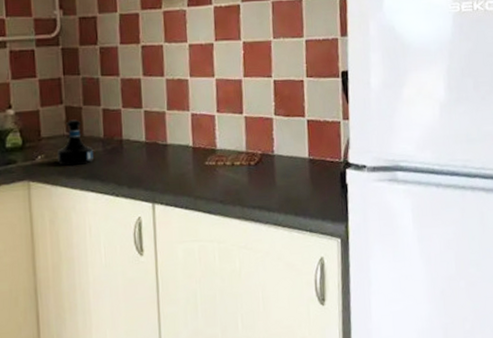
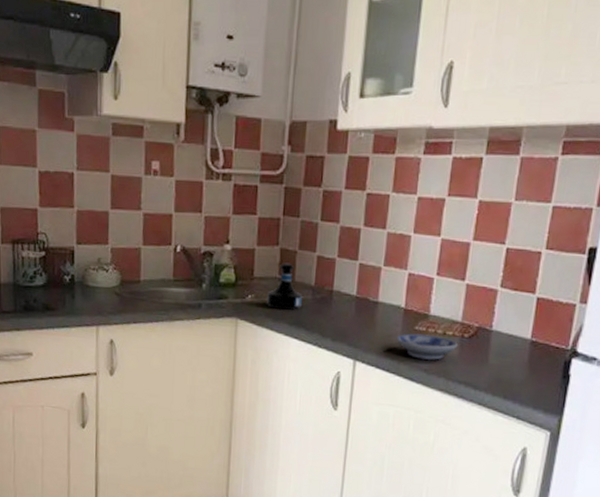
bowl: none [190,168,247,192] -> present [396,333,458,360]

